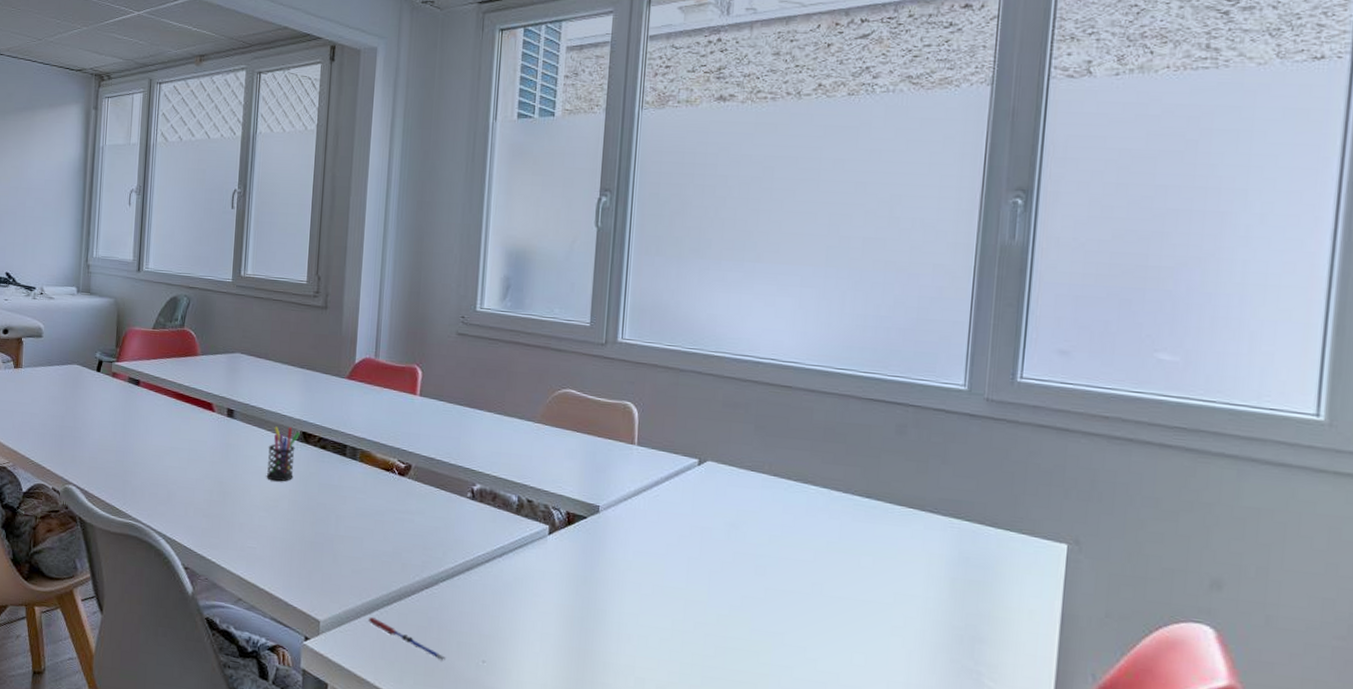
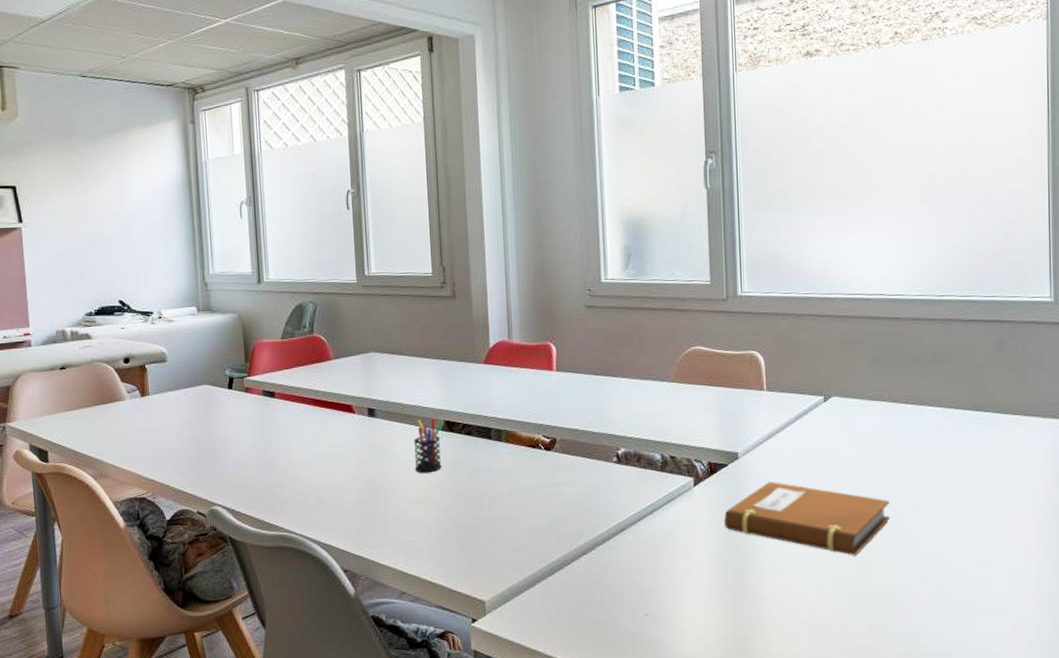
pen: present [368,617,447,661] -> none [531,590,611,621]
notebook: none [576,540,760,635] -> present [724,481,890,556]

